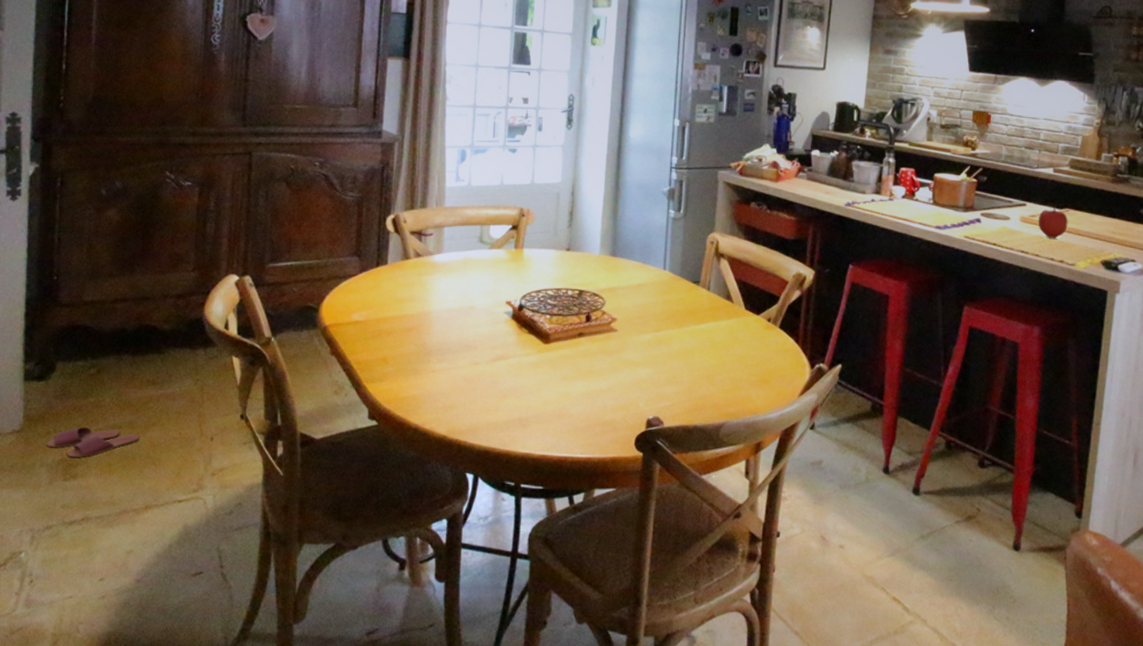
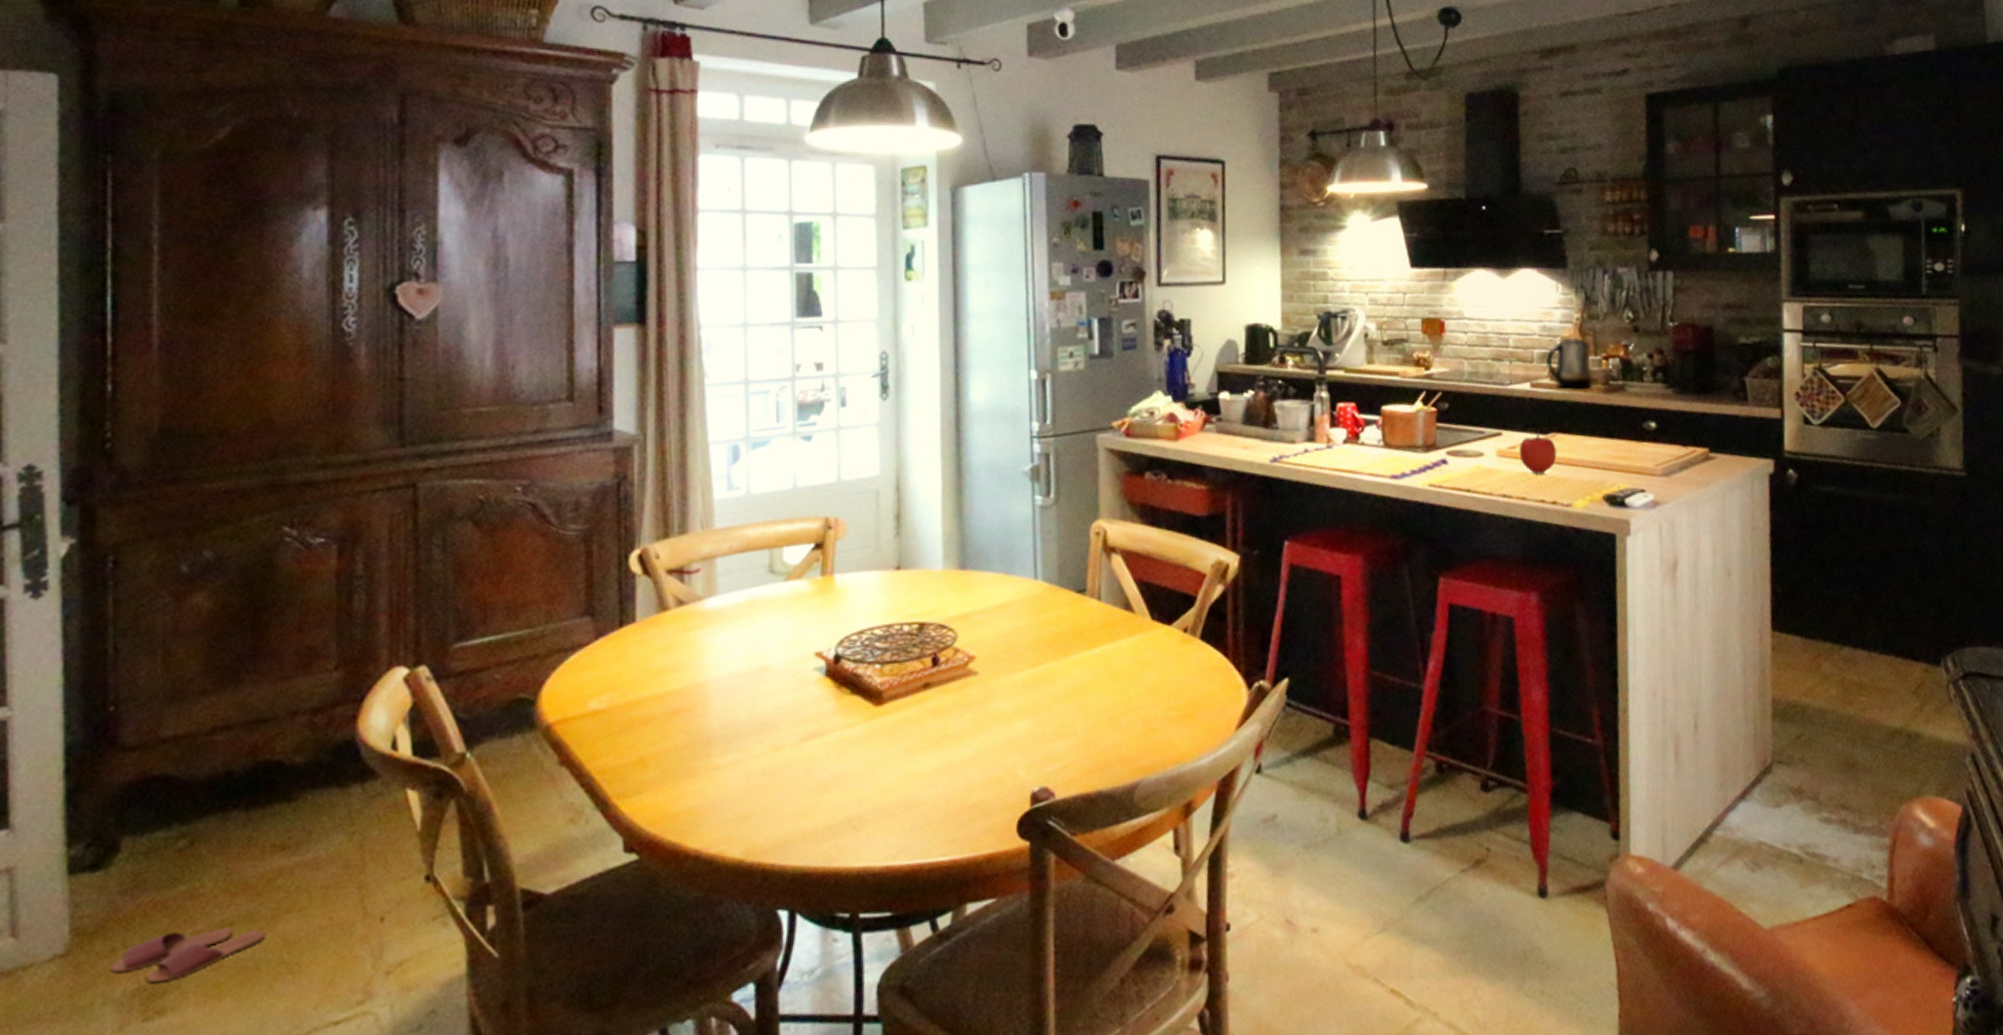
kettle: none [1067,137,1106,178] -> present [1545,338,1593,390]

